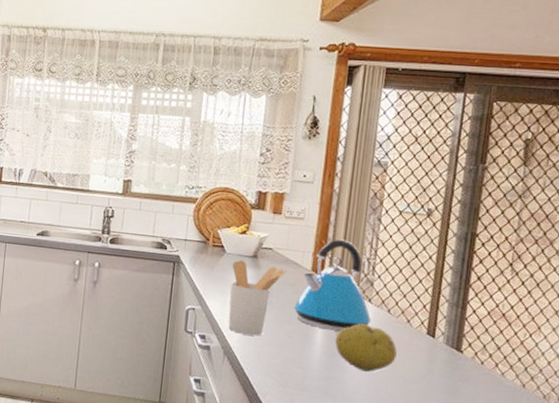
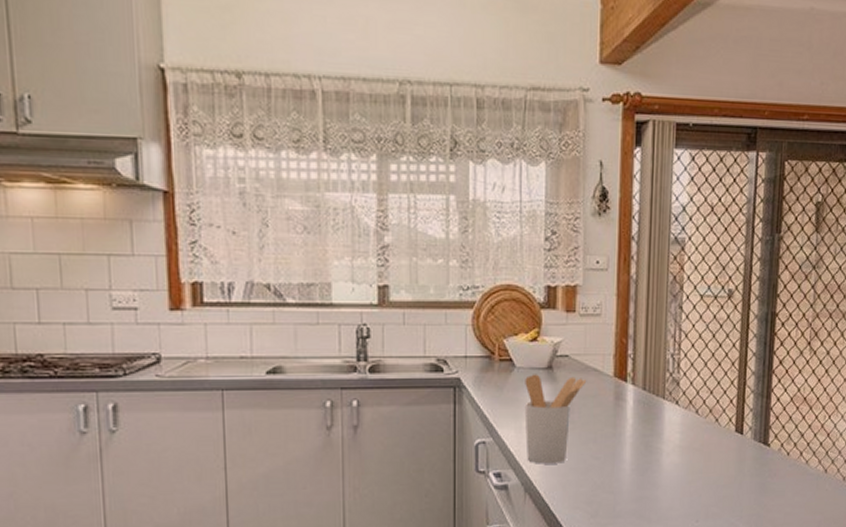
kettle: present [293,239,372,332] -> none [597,335,680,443]
fruit: present [335,323,397,372] -> none [644,429,708,484]

